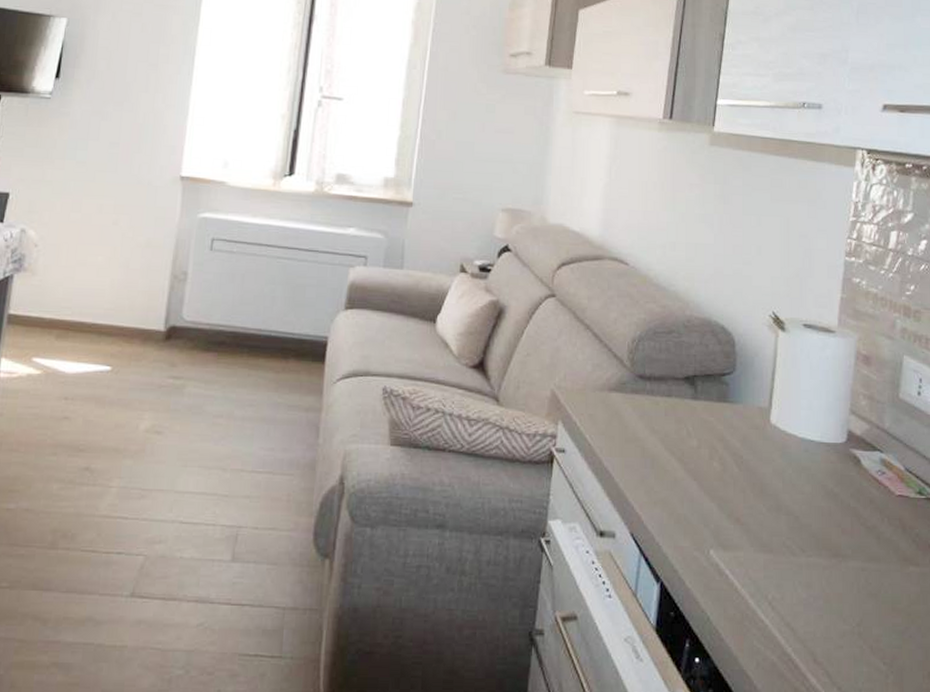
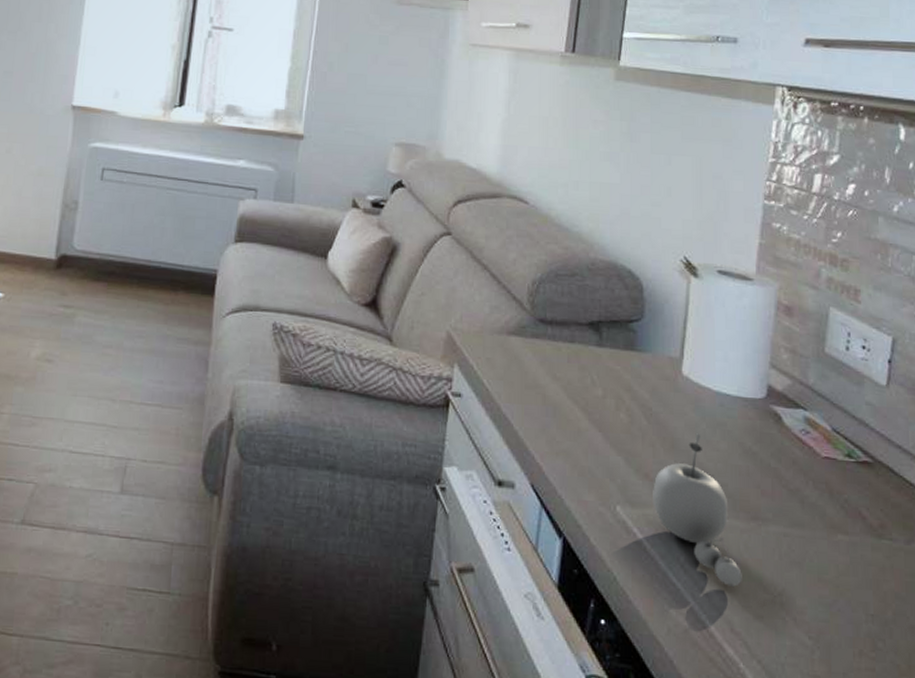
fruit: none [743,478,824,620] -> present [653,433,742,587]

